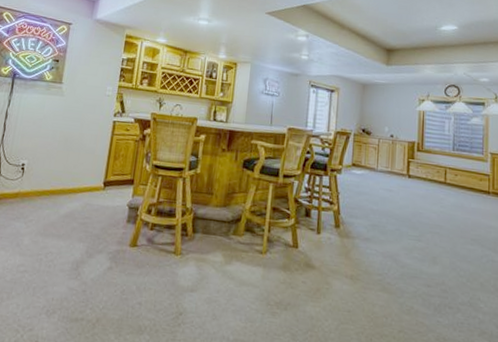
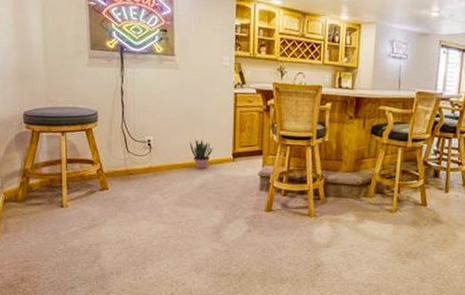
potted plant: none [62,165,85,198] -> present [190,139,213,170]

